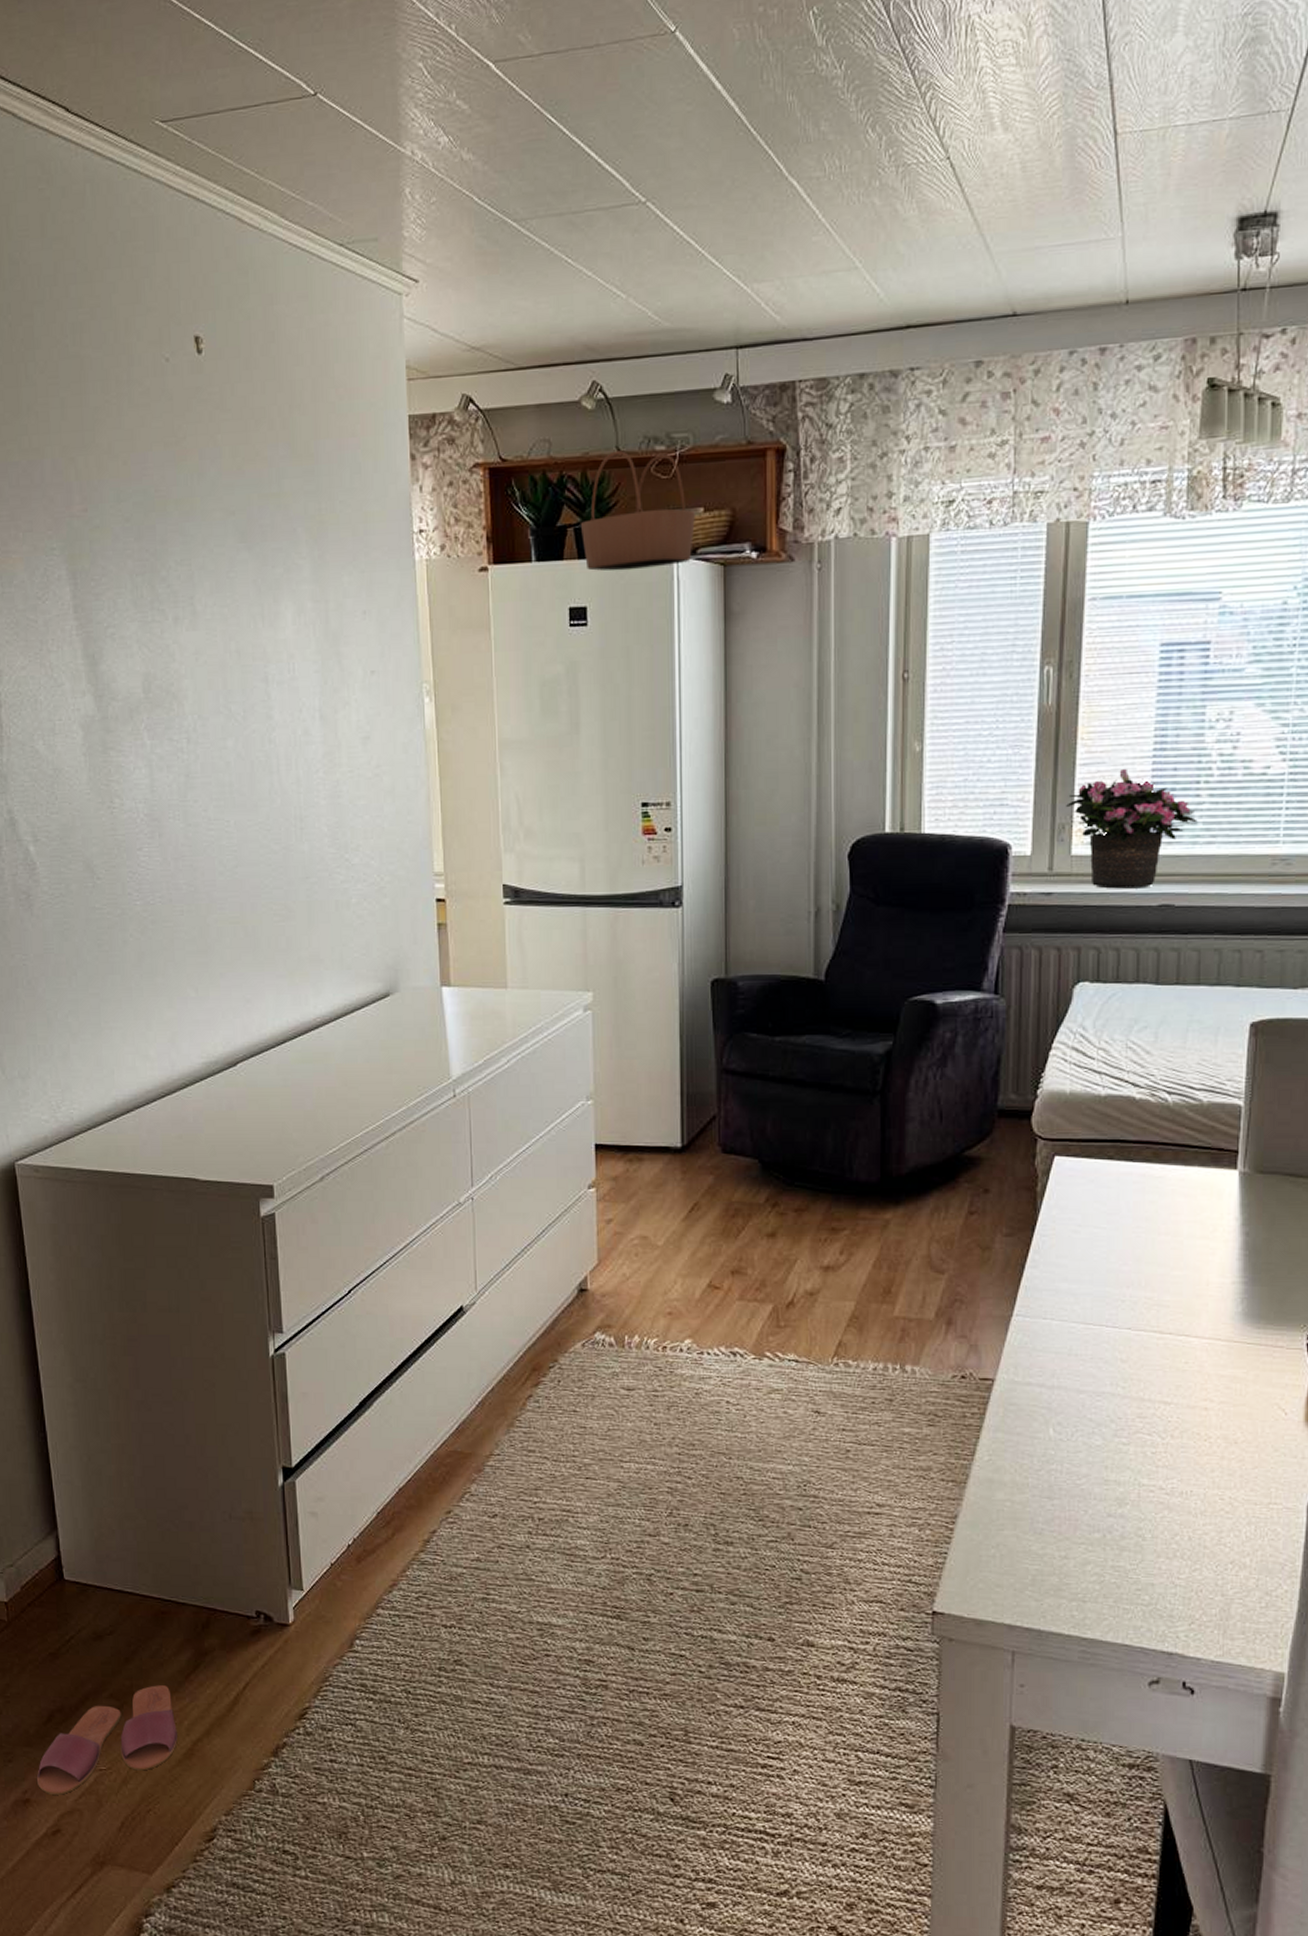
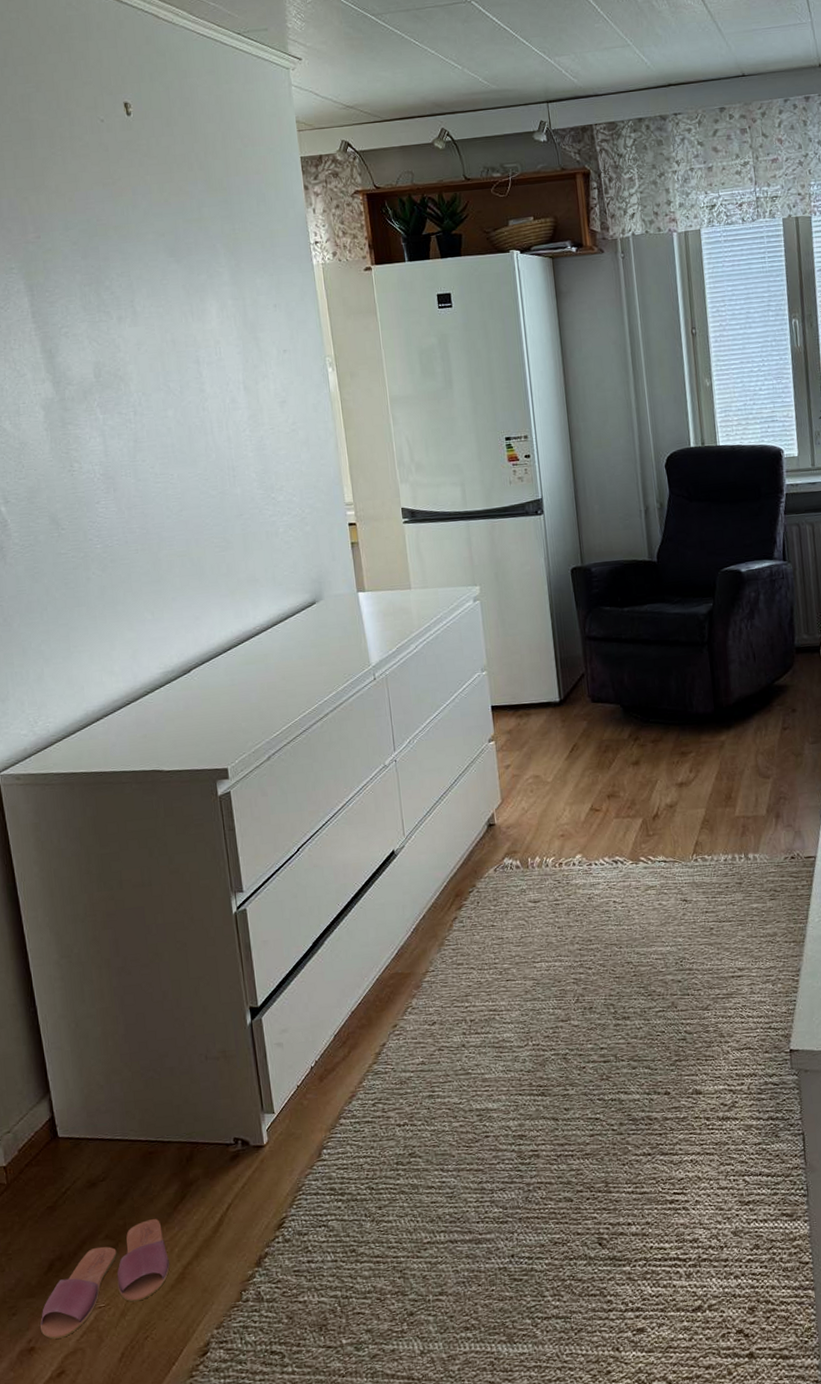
basket: present [580,450,696,571] -> none [440,178,528,266]

